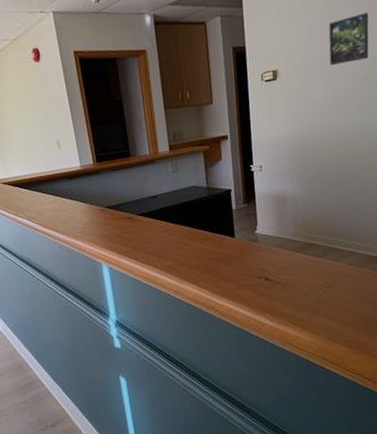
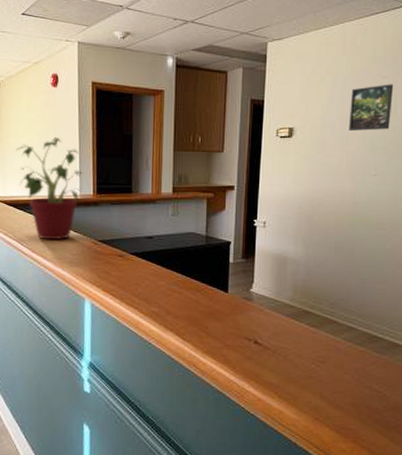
potted plant: none [9,112,80,214] -> present [15,137,82,240]

